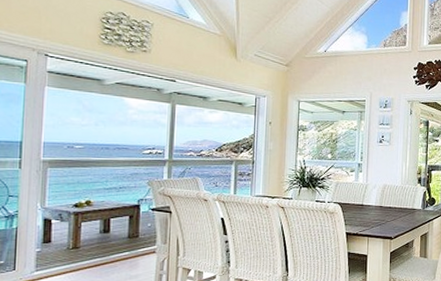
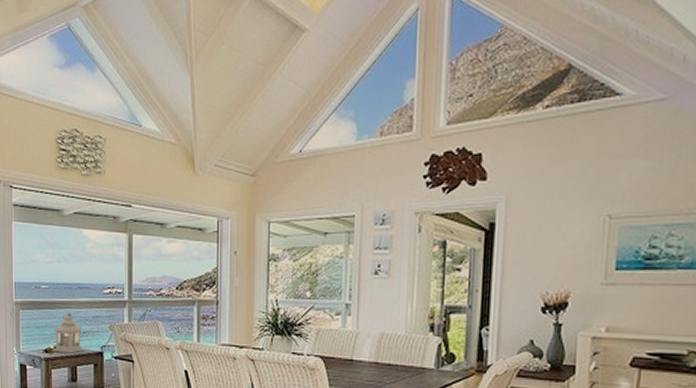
lantern: none [84,171,120,207] -> present [52,313,83,353]

